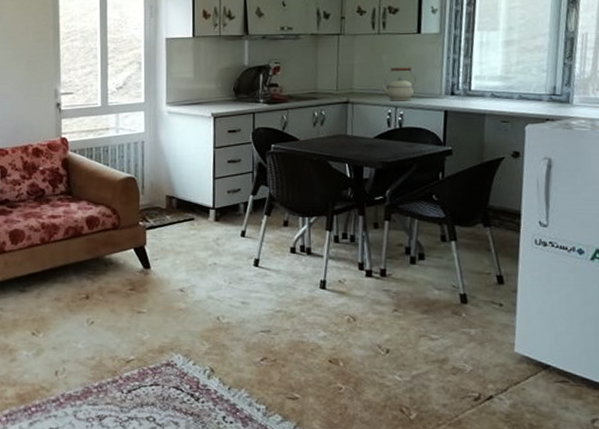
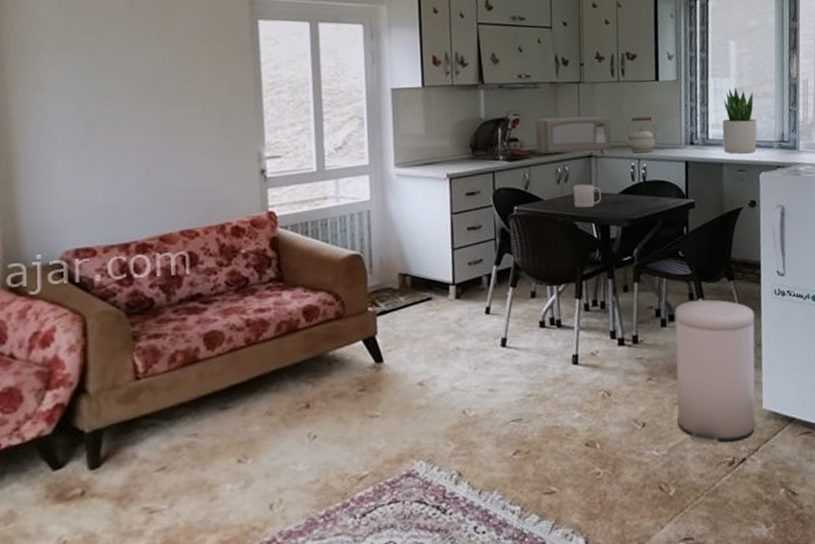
microwave: none [294,65,370,101] -> present [535,116,612,156]
mug: none [329,128,357,149] -> present [573,184,602,208]
pedal bin: none [422,243,511,379] -> present [675,299,756,445]
planter: none [486,41,526,105] -> present [722,88,758,154]

